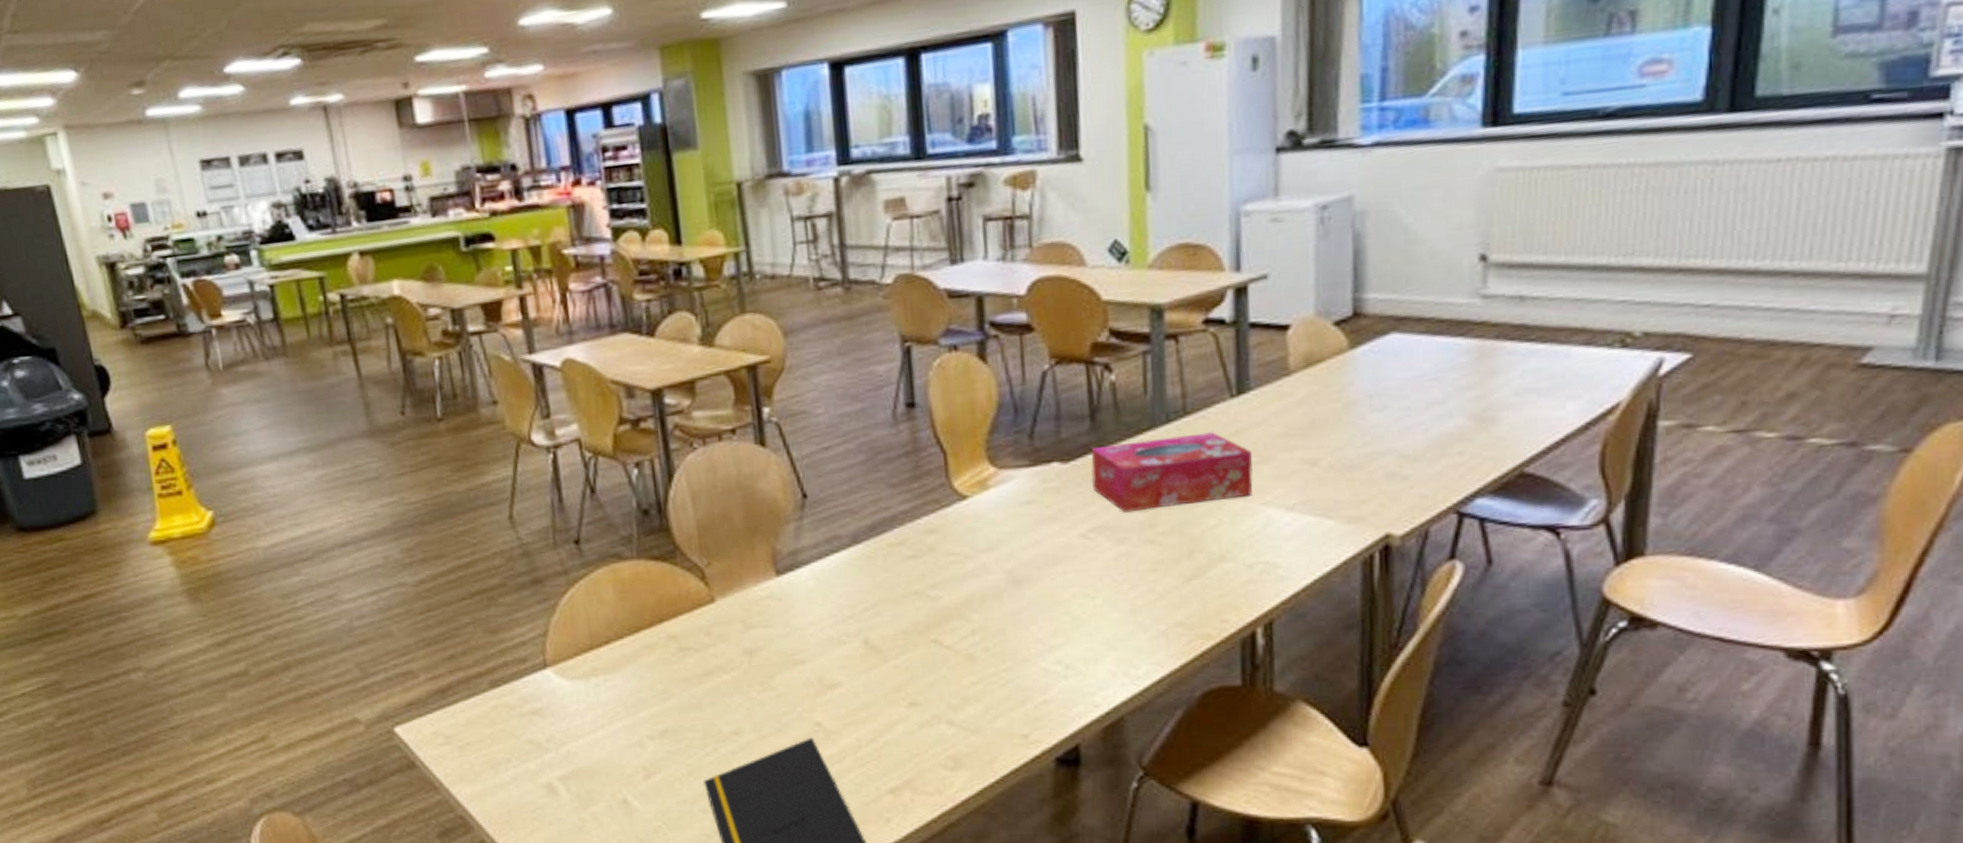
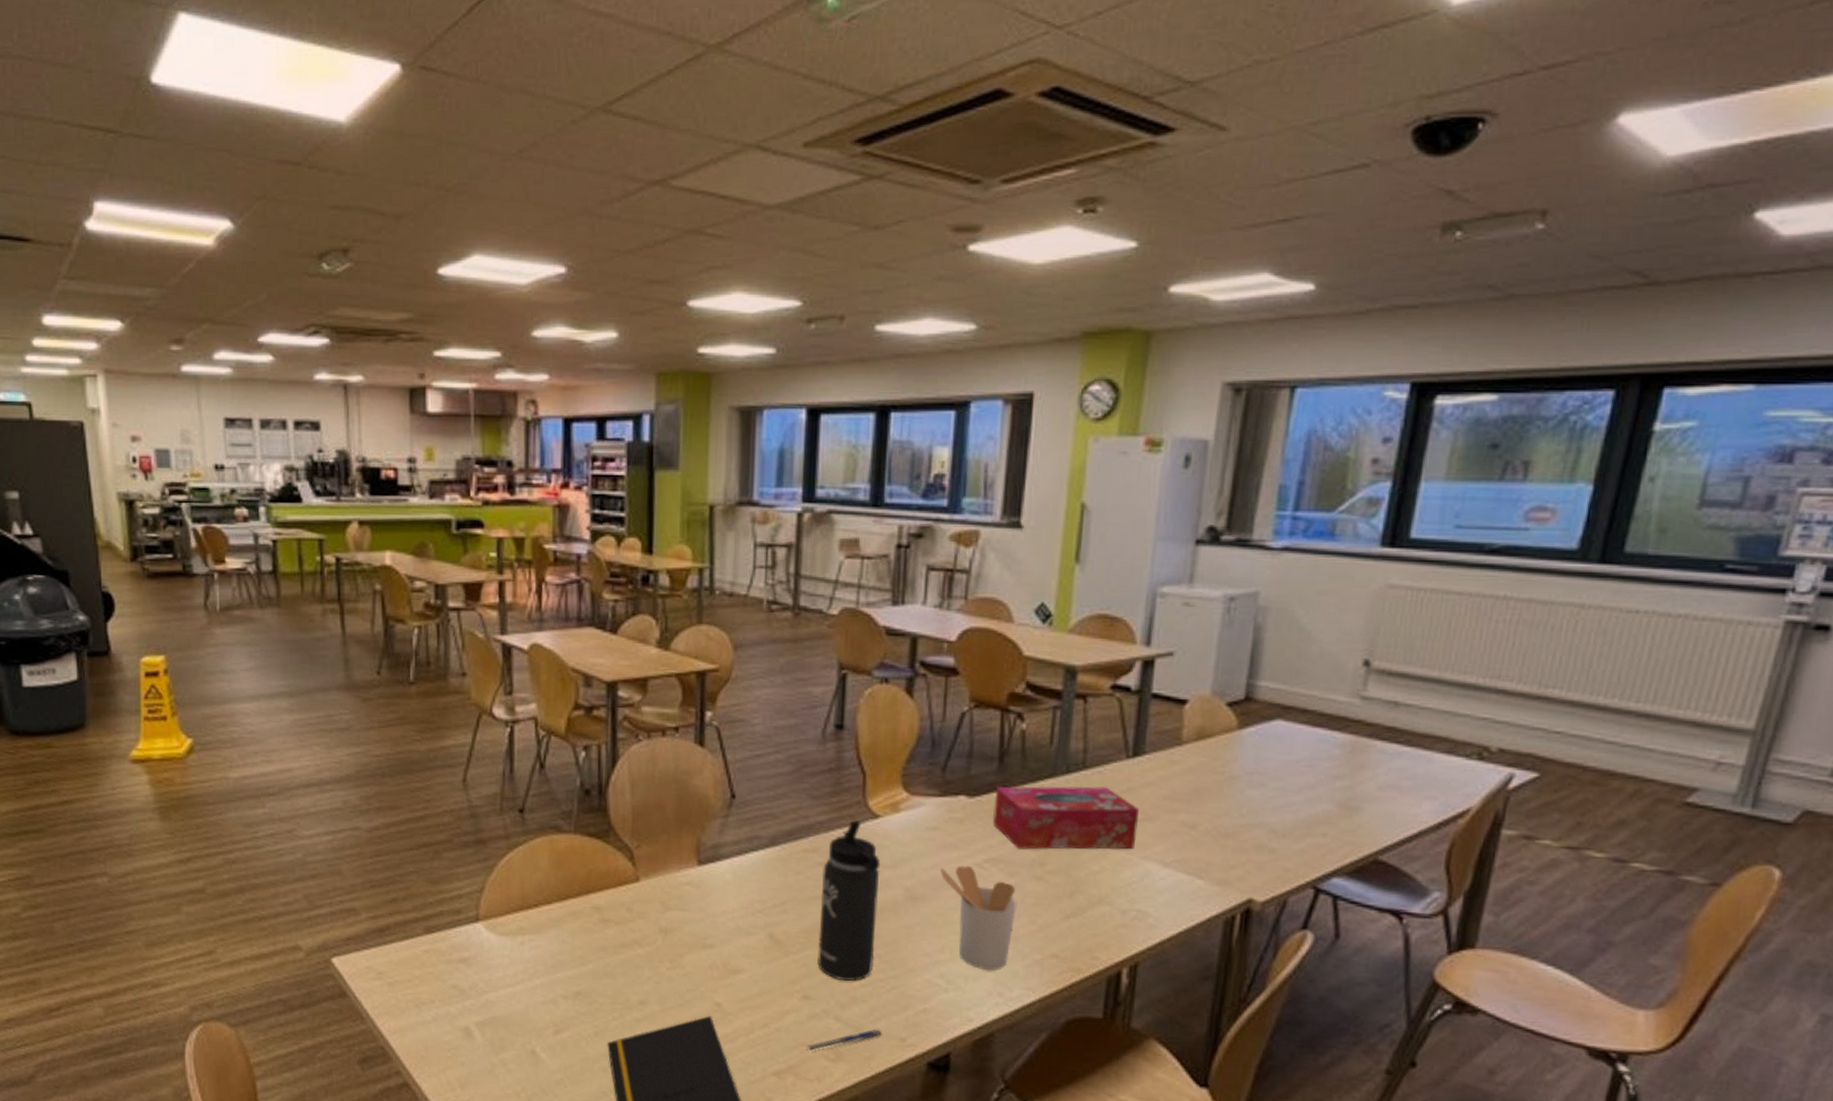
thermos bottle: none [912,504,983,681] -> present [817,820,881,982]
pen: none [920,728,1002,763] -> present [805,1029,882,1053]
utensil holder: none [1041,537,1132,649] -> present [940,865,1017,970]

